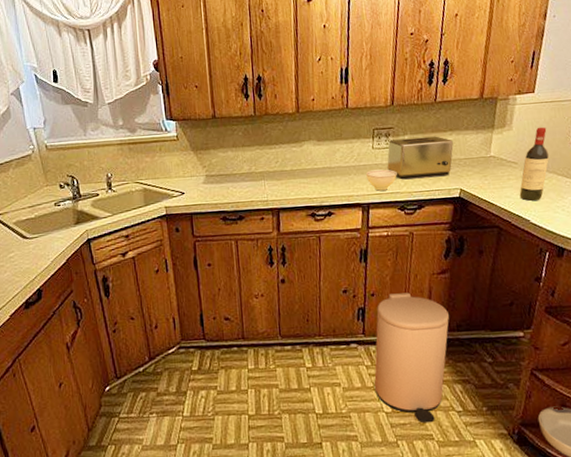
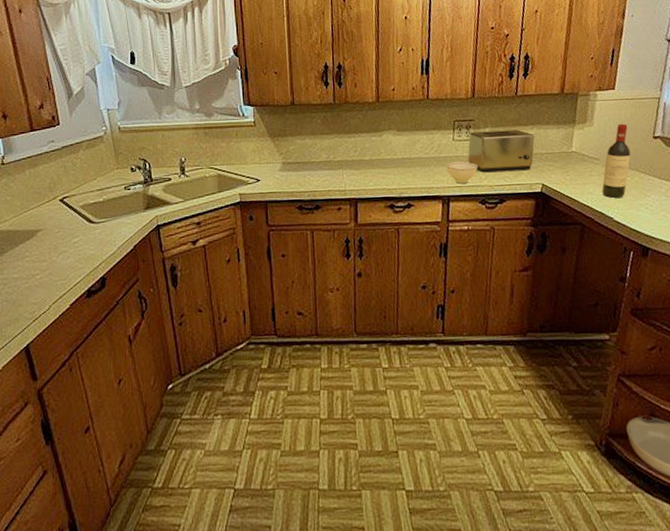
pedal bin: present [374,292,450,424] -> none [454,290,533,432]

